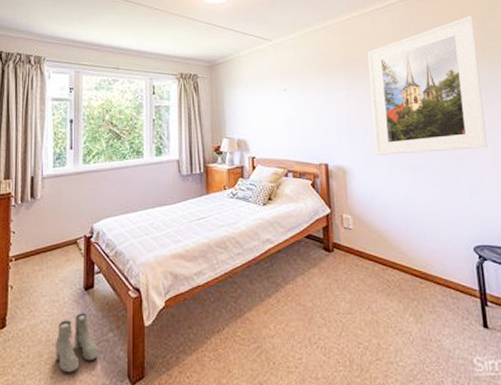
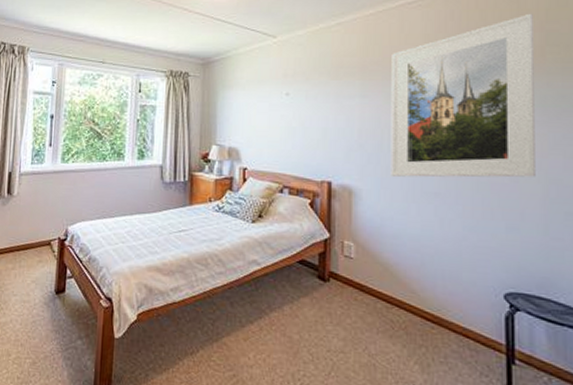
boots: present [55,313,99,373] -> none [23,316,66,376]

